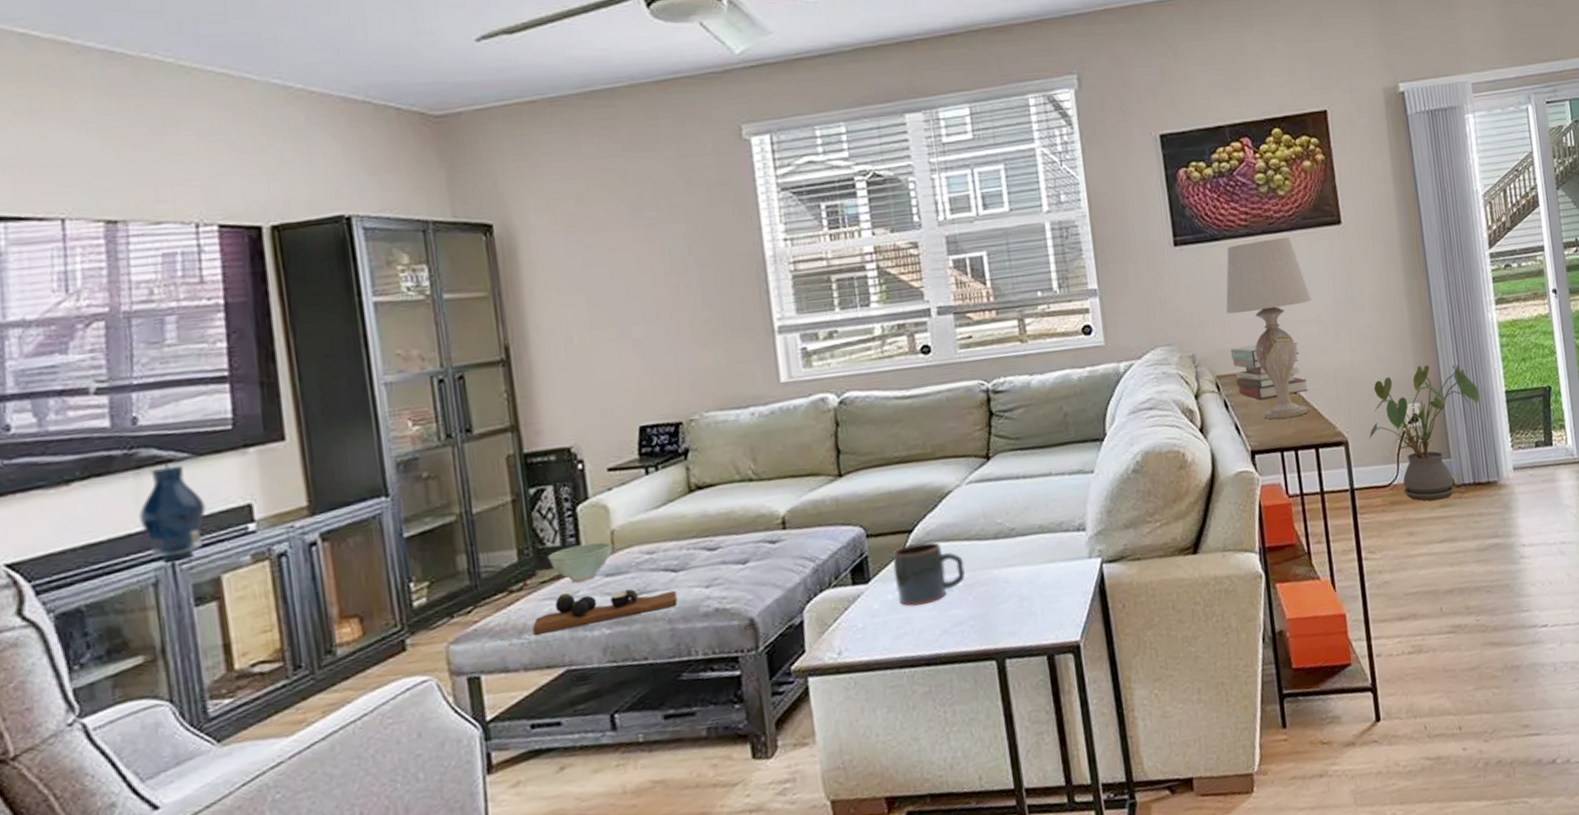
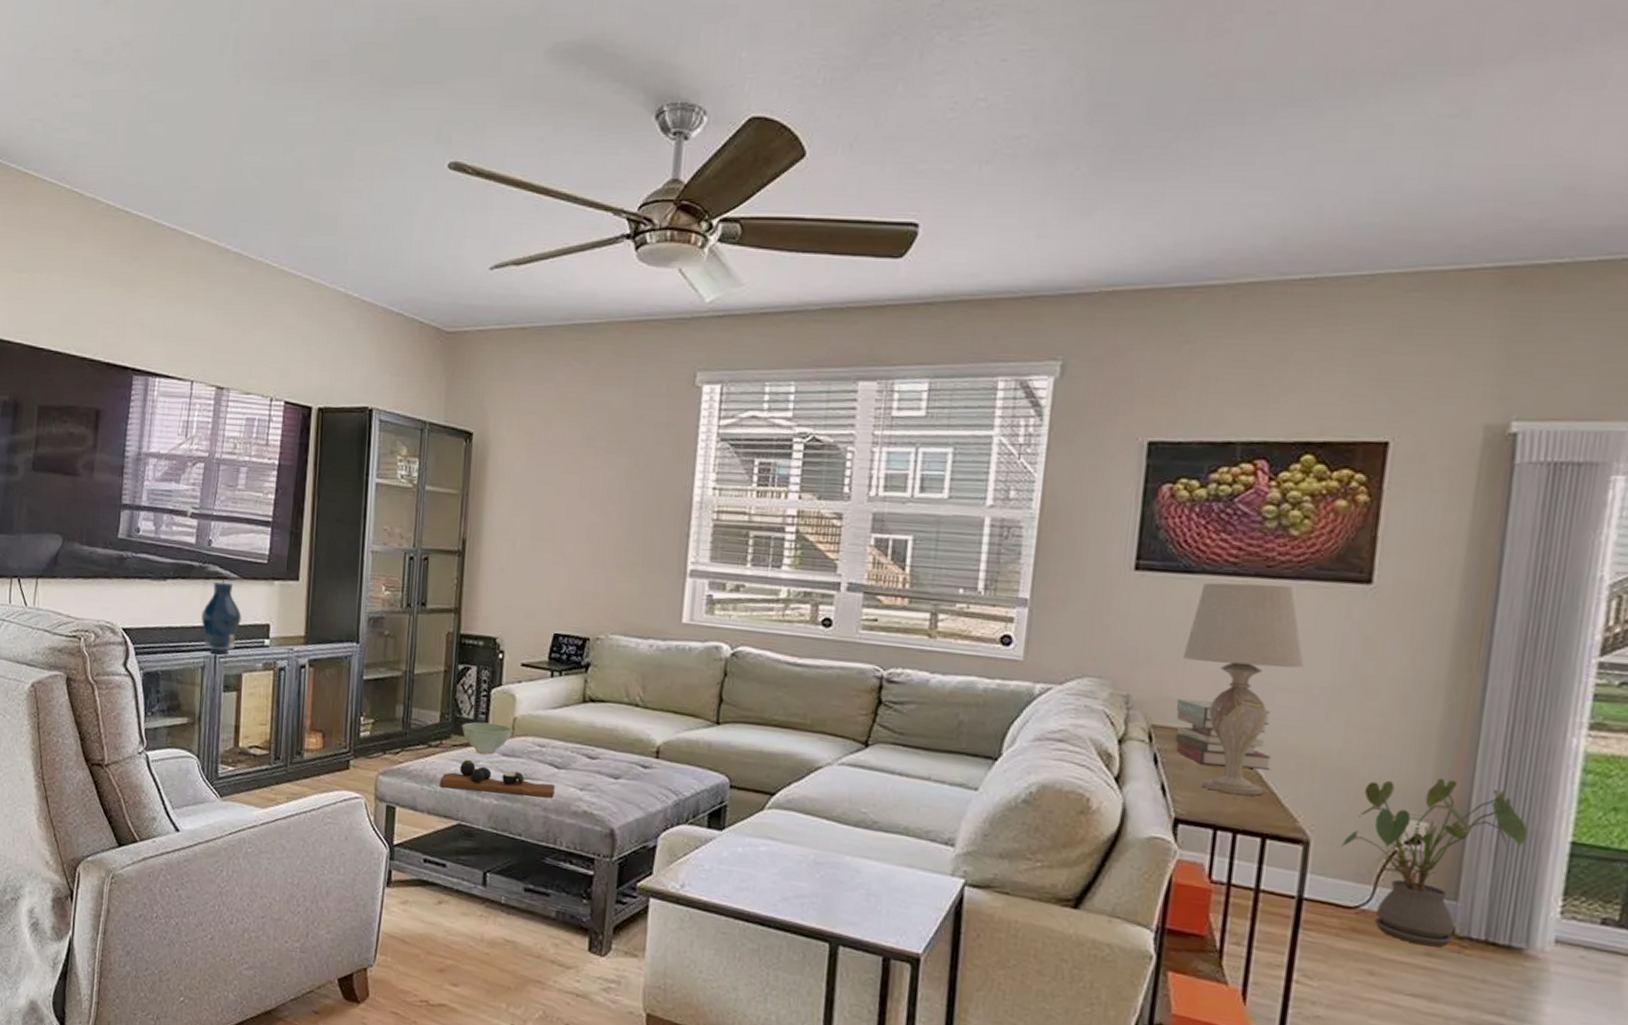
mug: present [892,541,965,607] -> none [746,806,819,869]

